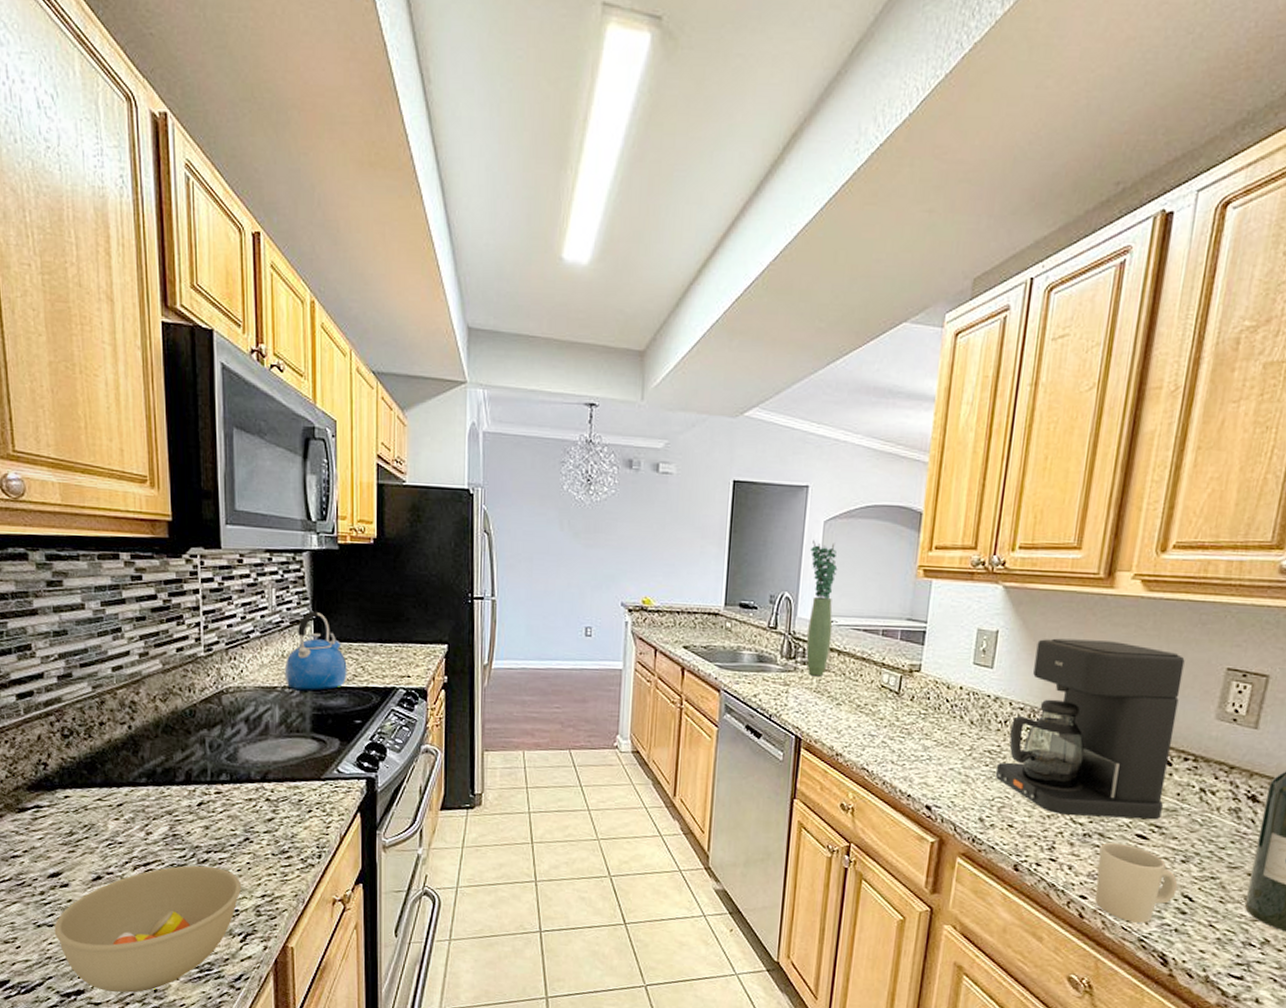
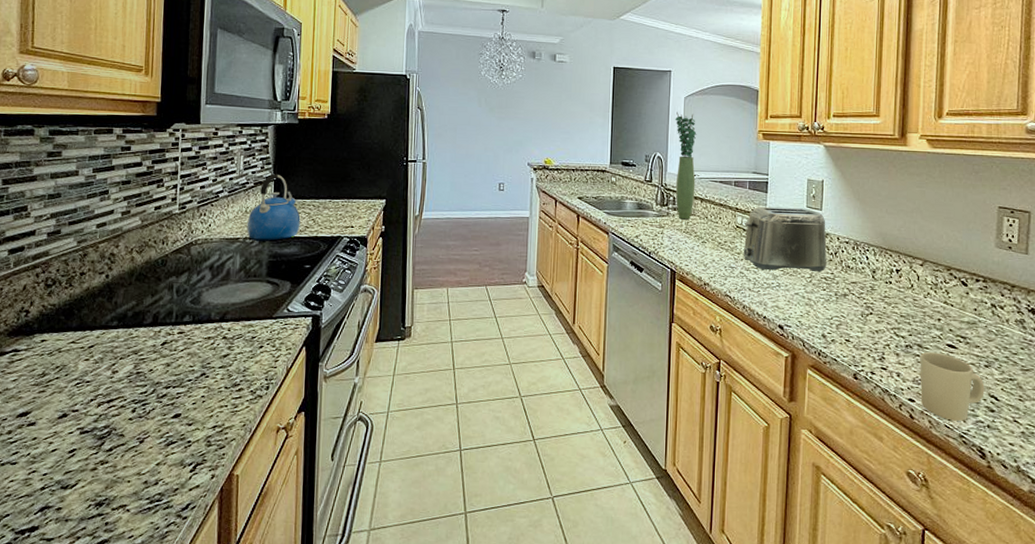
soup bowl: present [54,865,242,993] -> none [16,400,195,527]
toaster: none [887,662,997,745] -> present [743,206,828,273]
coffee maker: present [995,638,1185,820] -> none [831,185,966,332]

